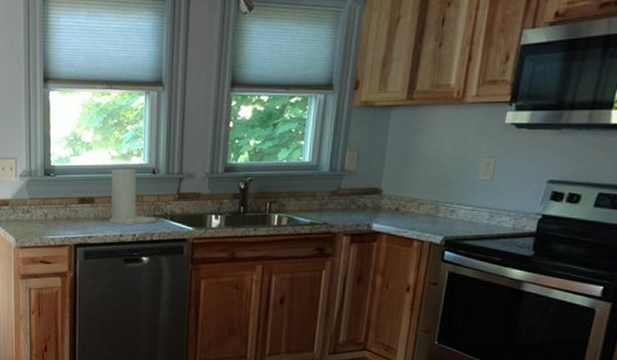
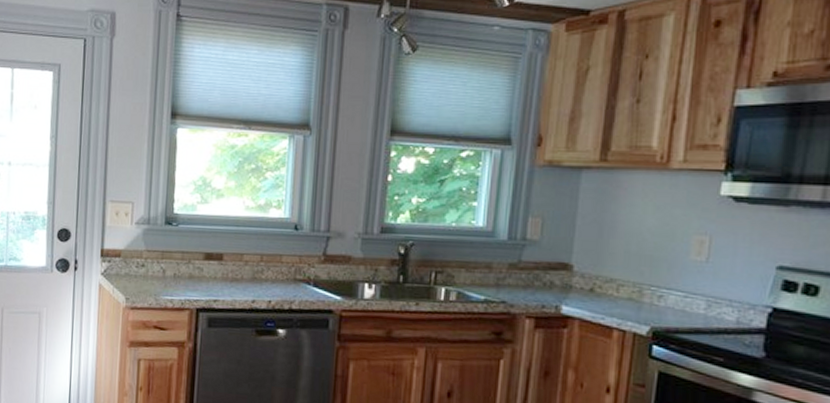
paper towel: present [109,169,157,226] -> none [240,221,298,290]

